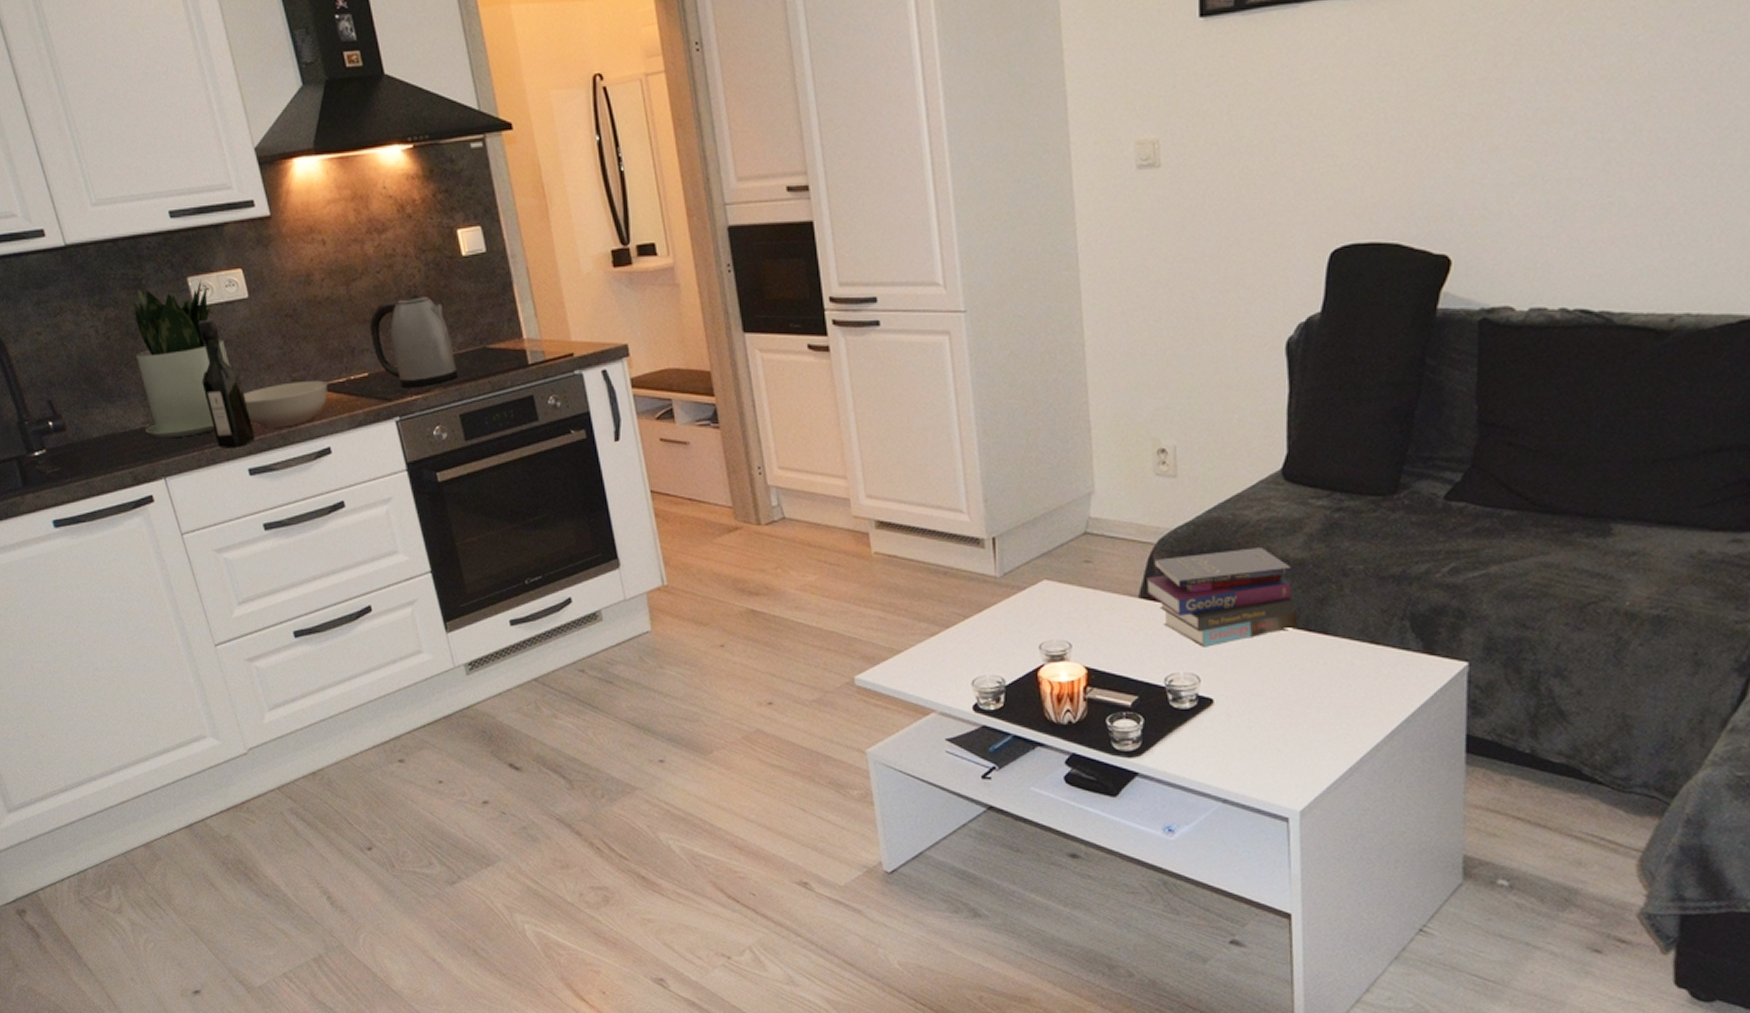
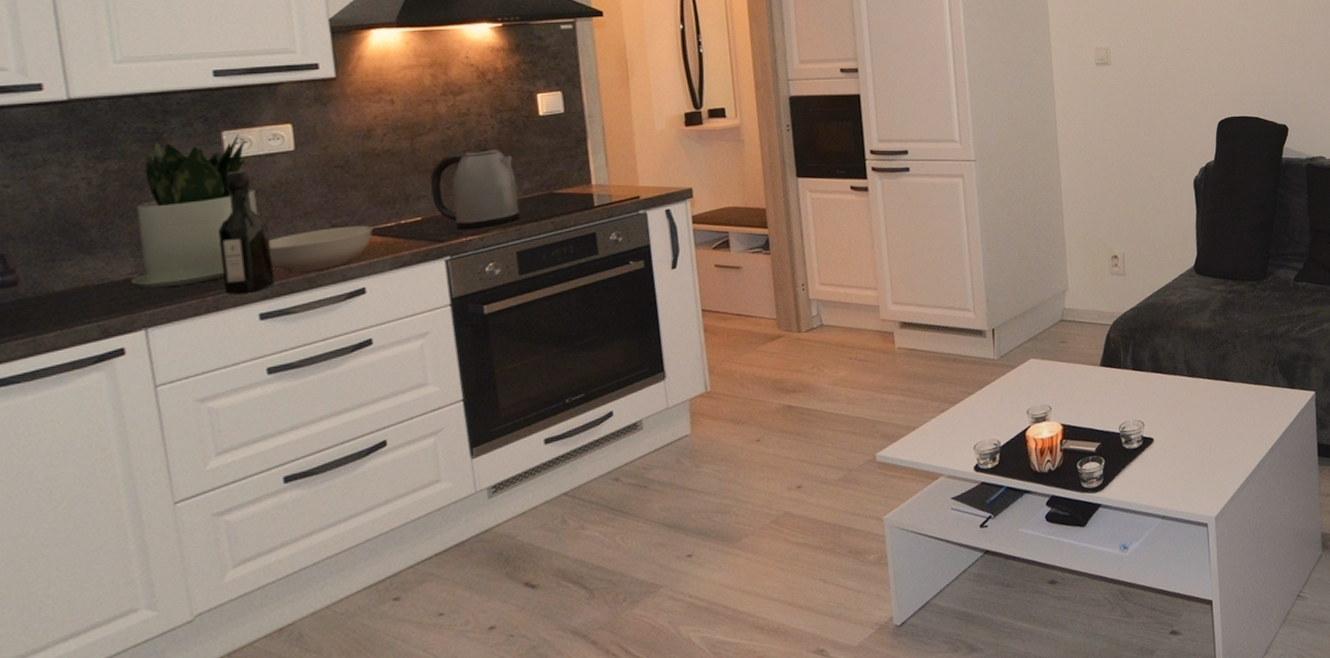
books: present [1145,548,1298,647] -> none [1105,322,1208,399]

